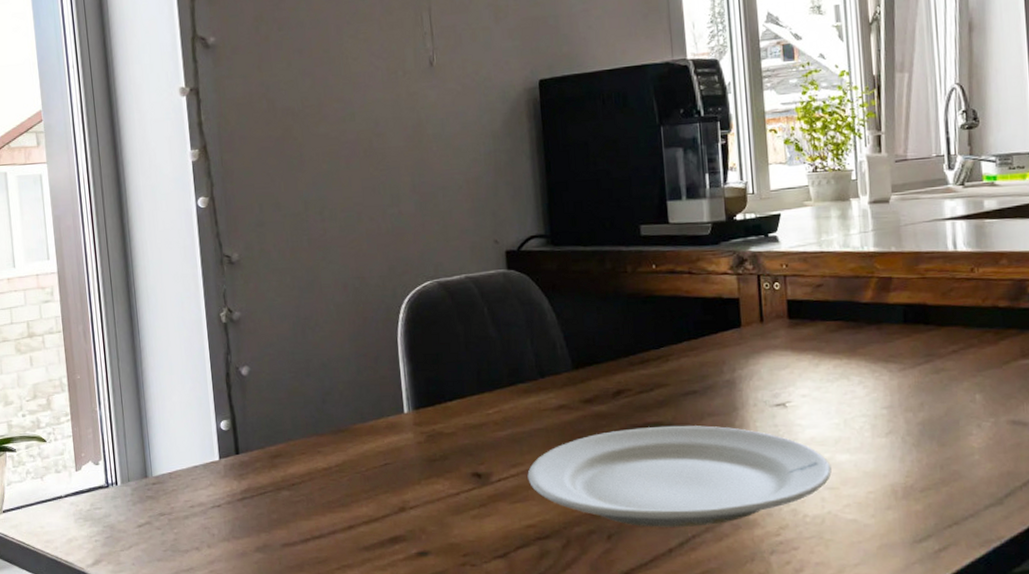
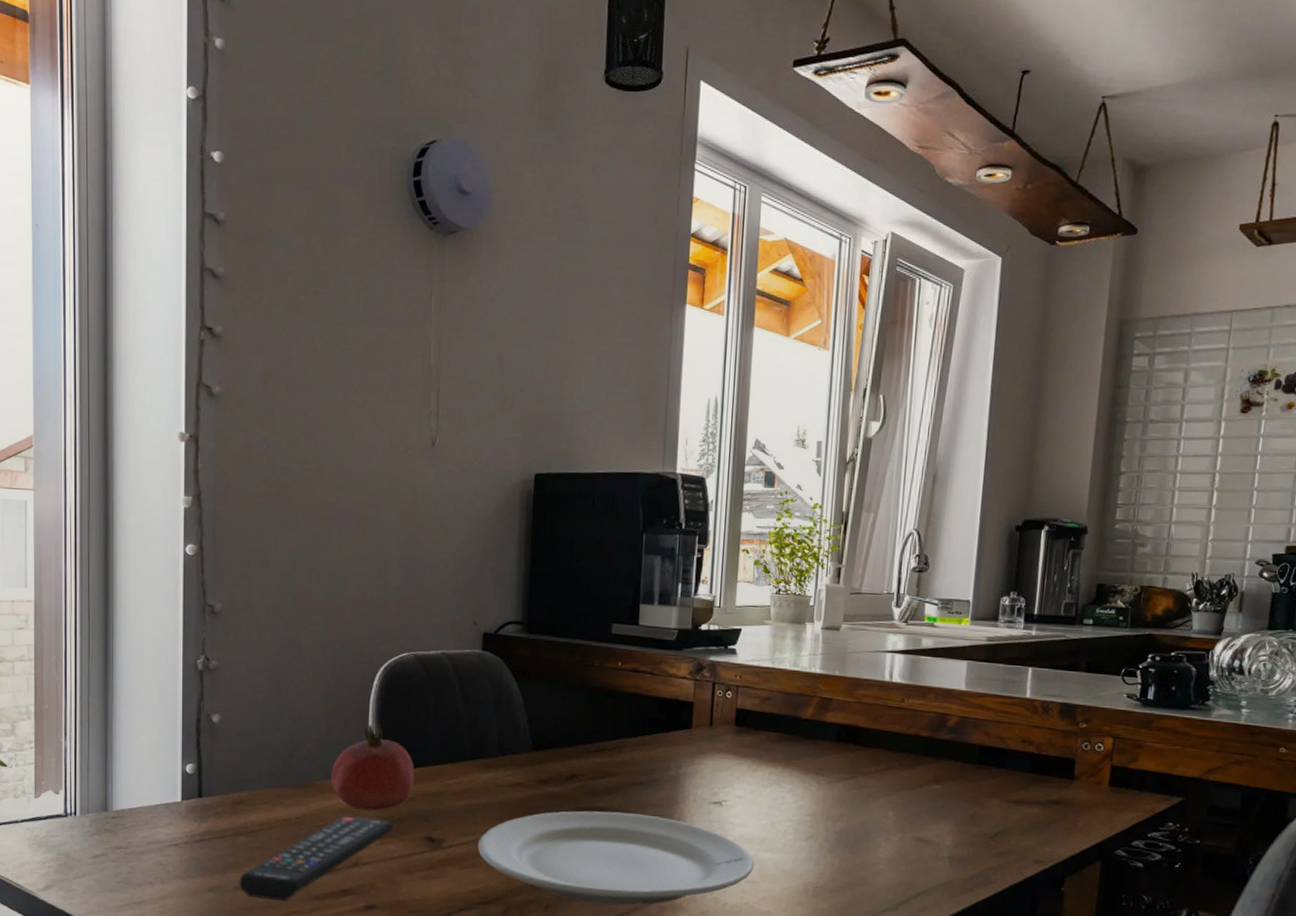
remote control: none [285,458,437,556] -> present [239,816,394,901]
fruit: none [366,358,453,451] -> present [331,724,414,811]

